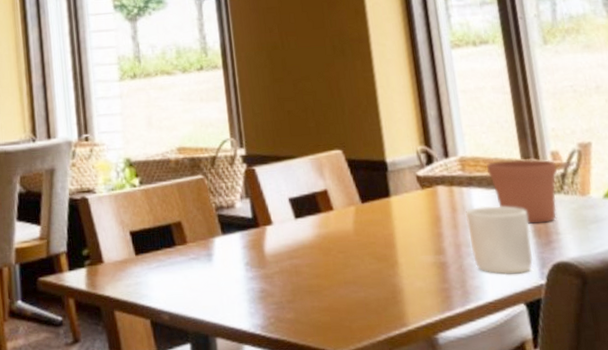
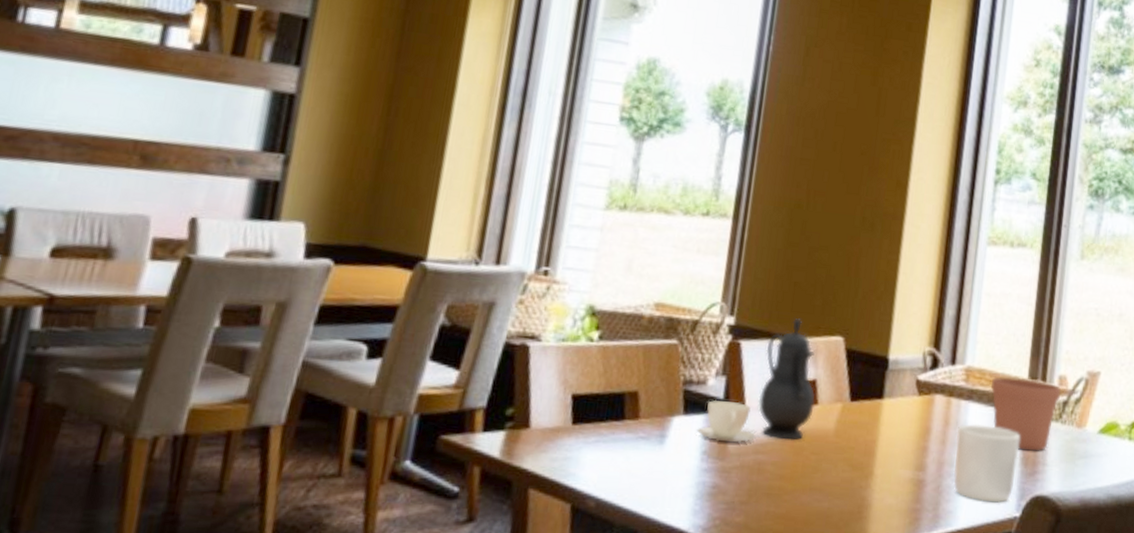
teacup: none [236,218,287,253] -> present [696,400,756,443]
coffeepot: none [277,141,331,244] -> present [758,318,816,440]

